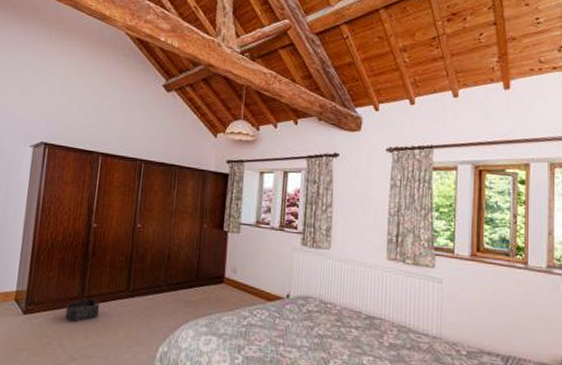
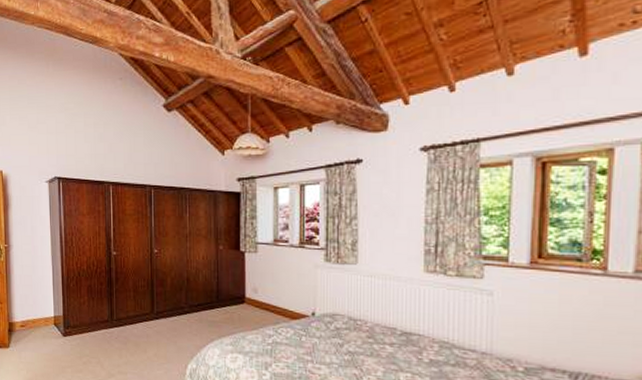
storage bin: present [65,298,100,323] -> none [99,321,129,344]

